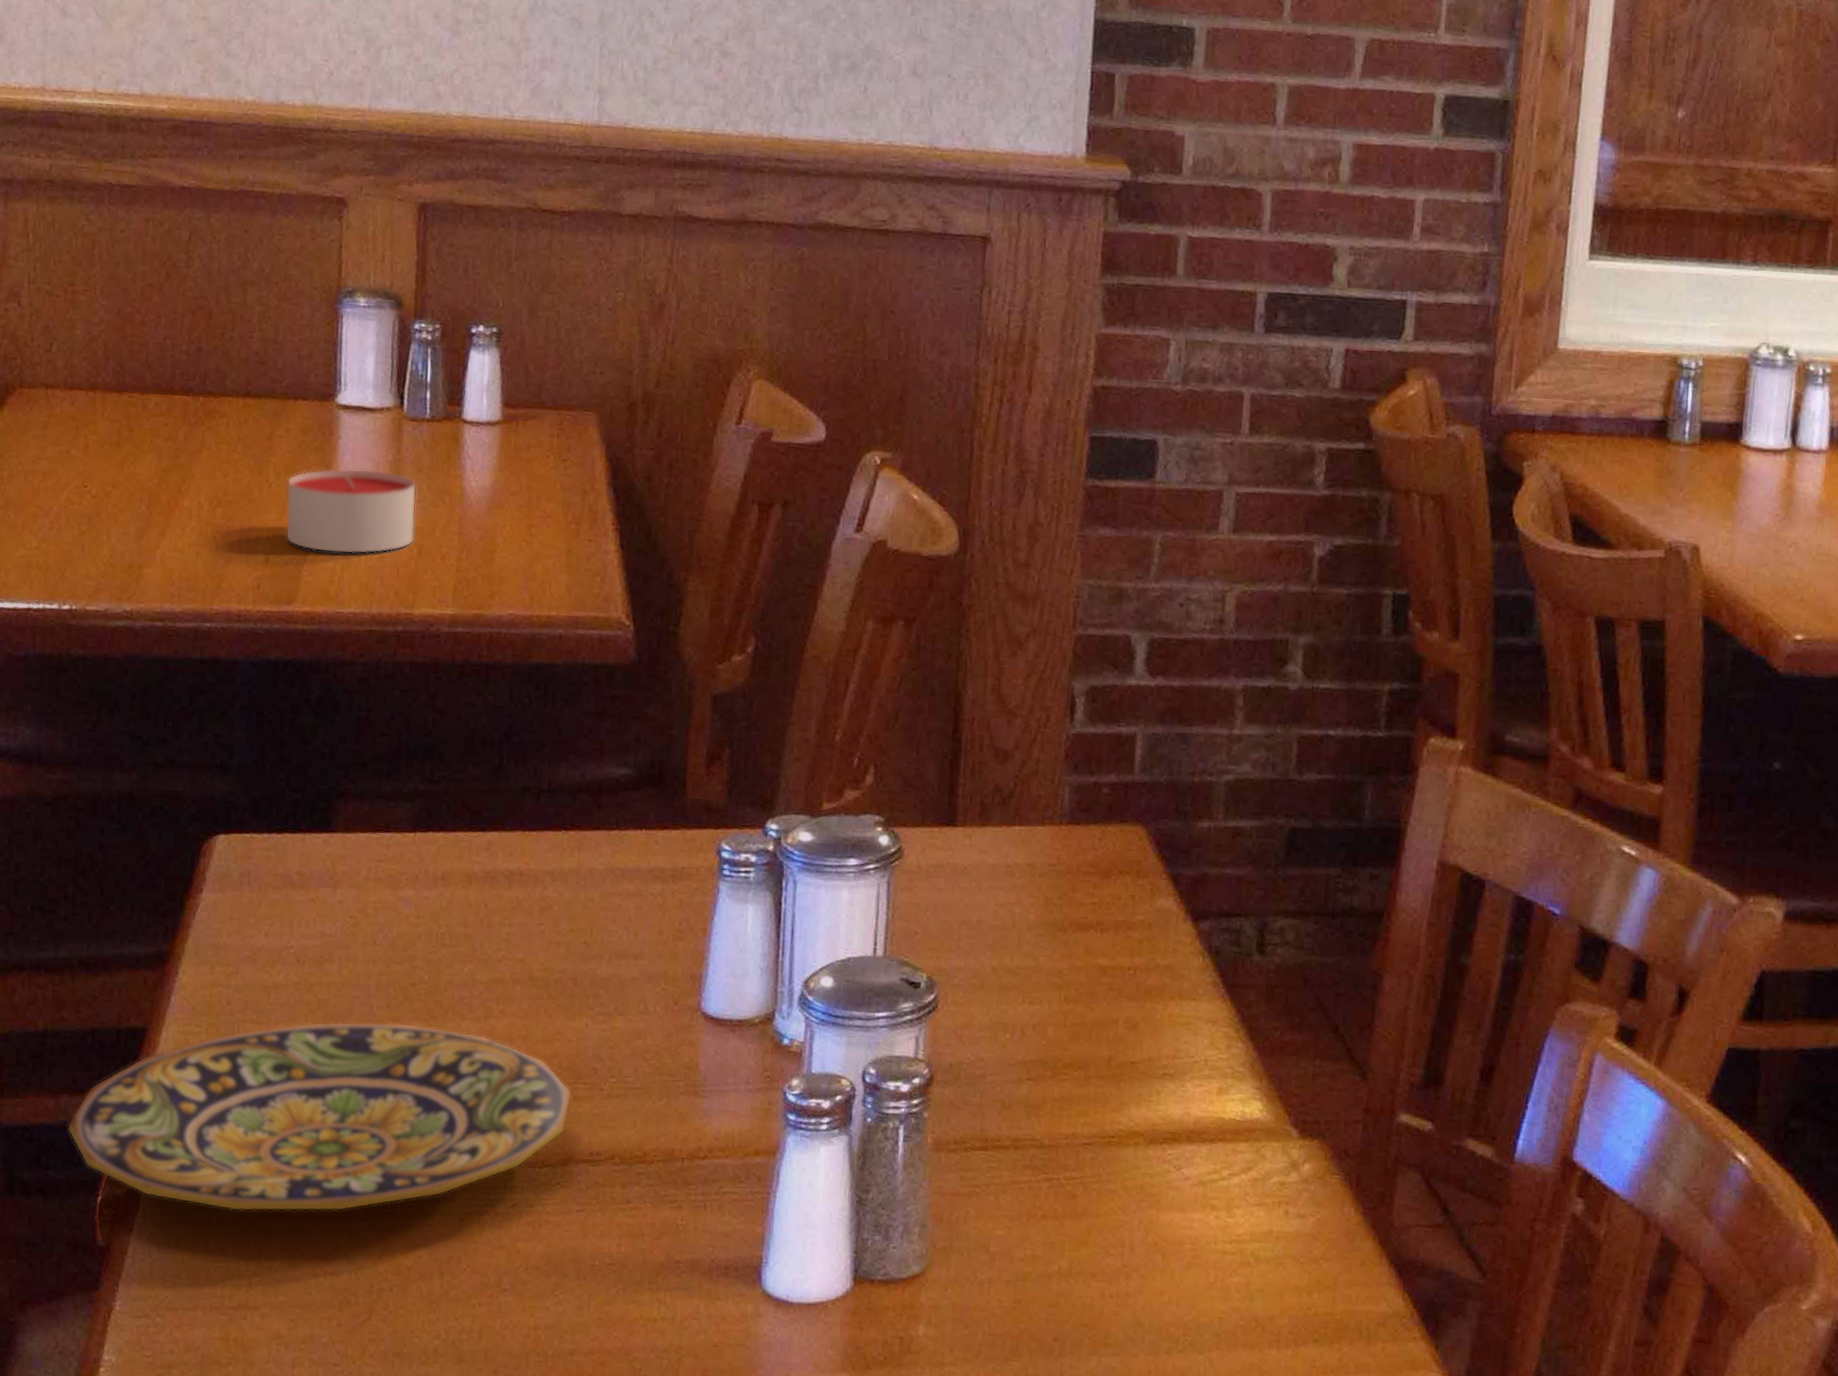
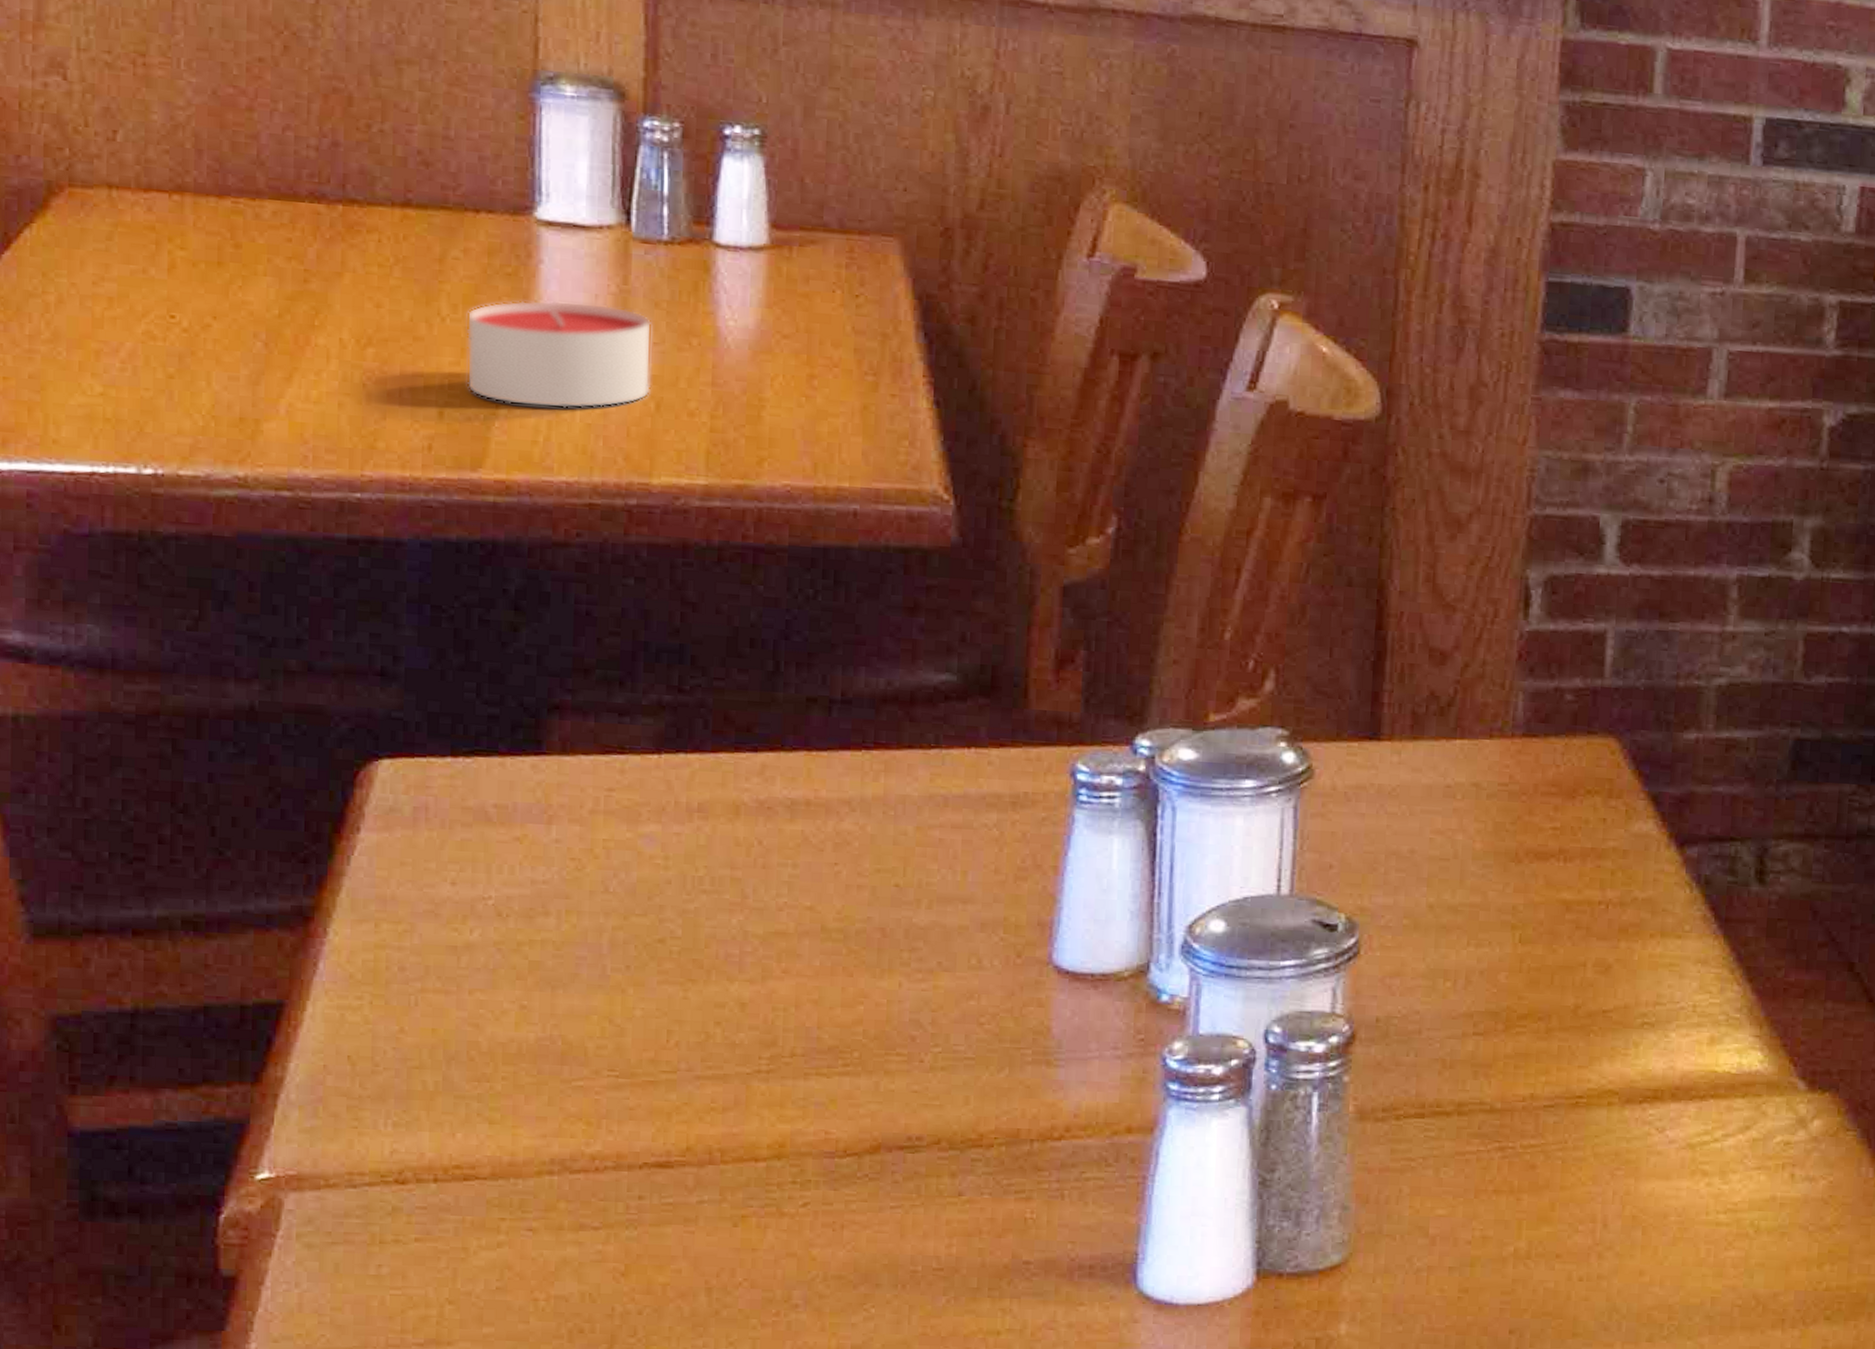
plate: present [68,1021,572,1212] -> none [173,987,883,1226]

